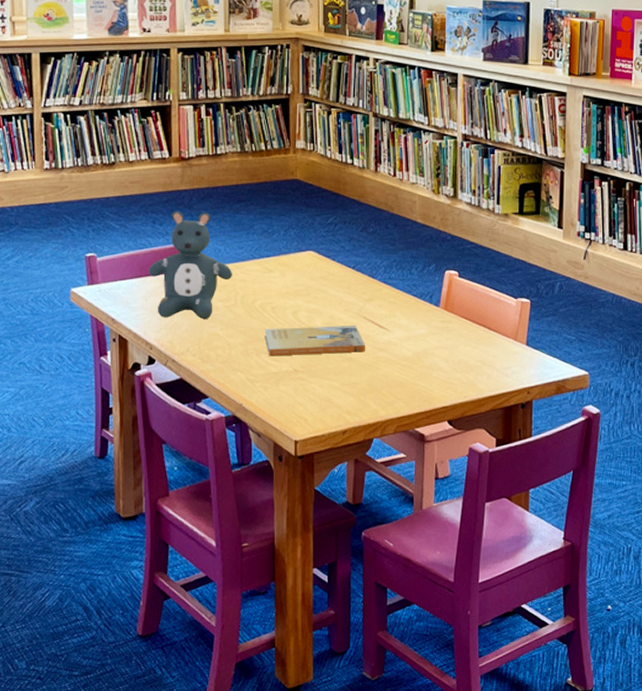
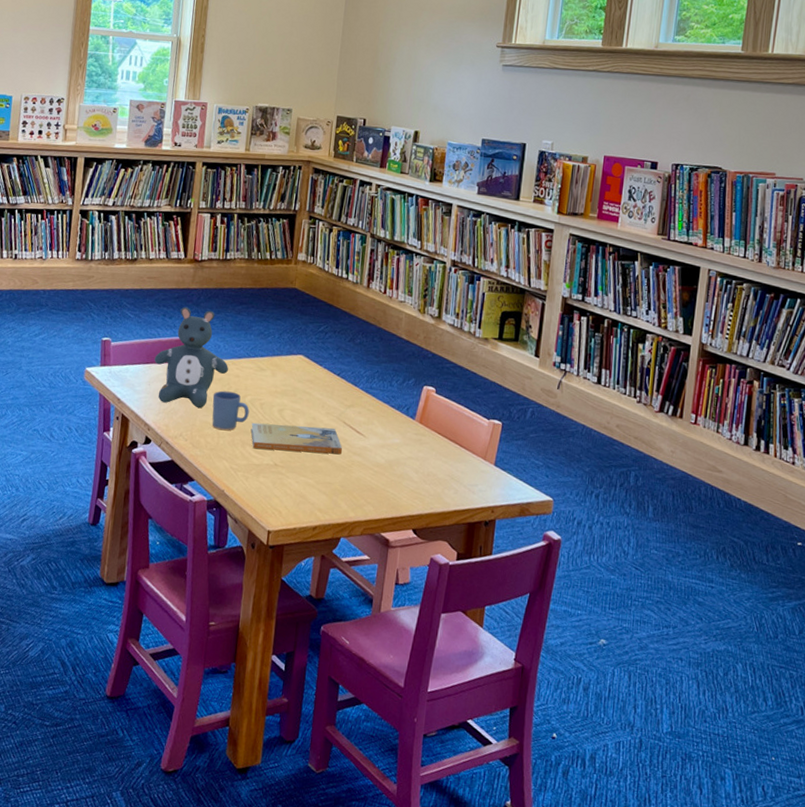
mug: none [218,298,261,341] -> present [212,390,250,431]

